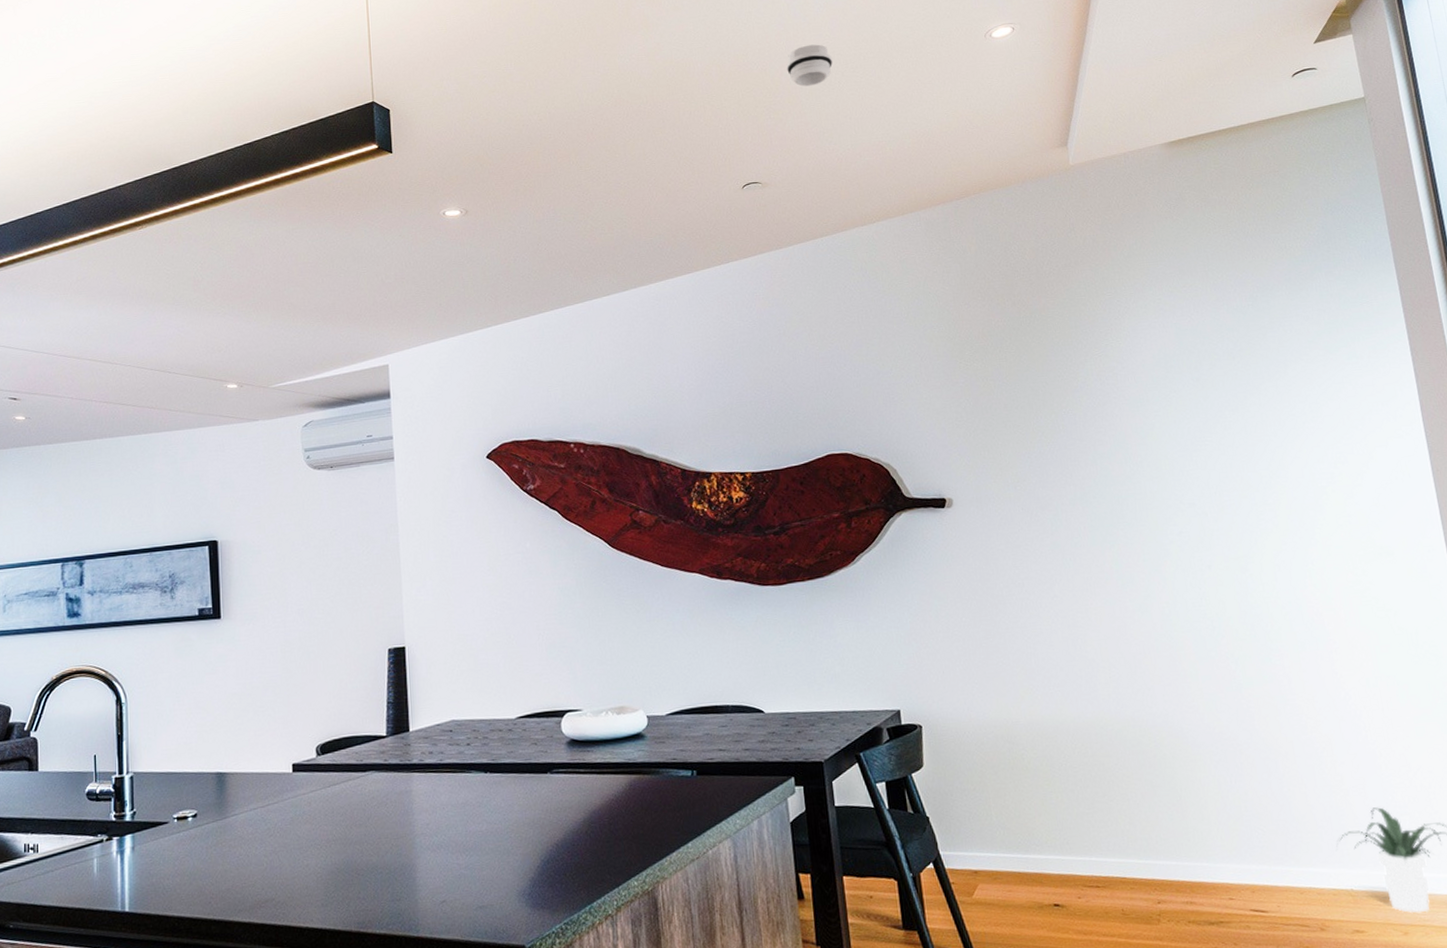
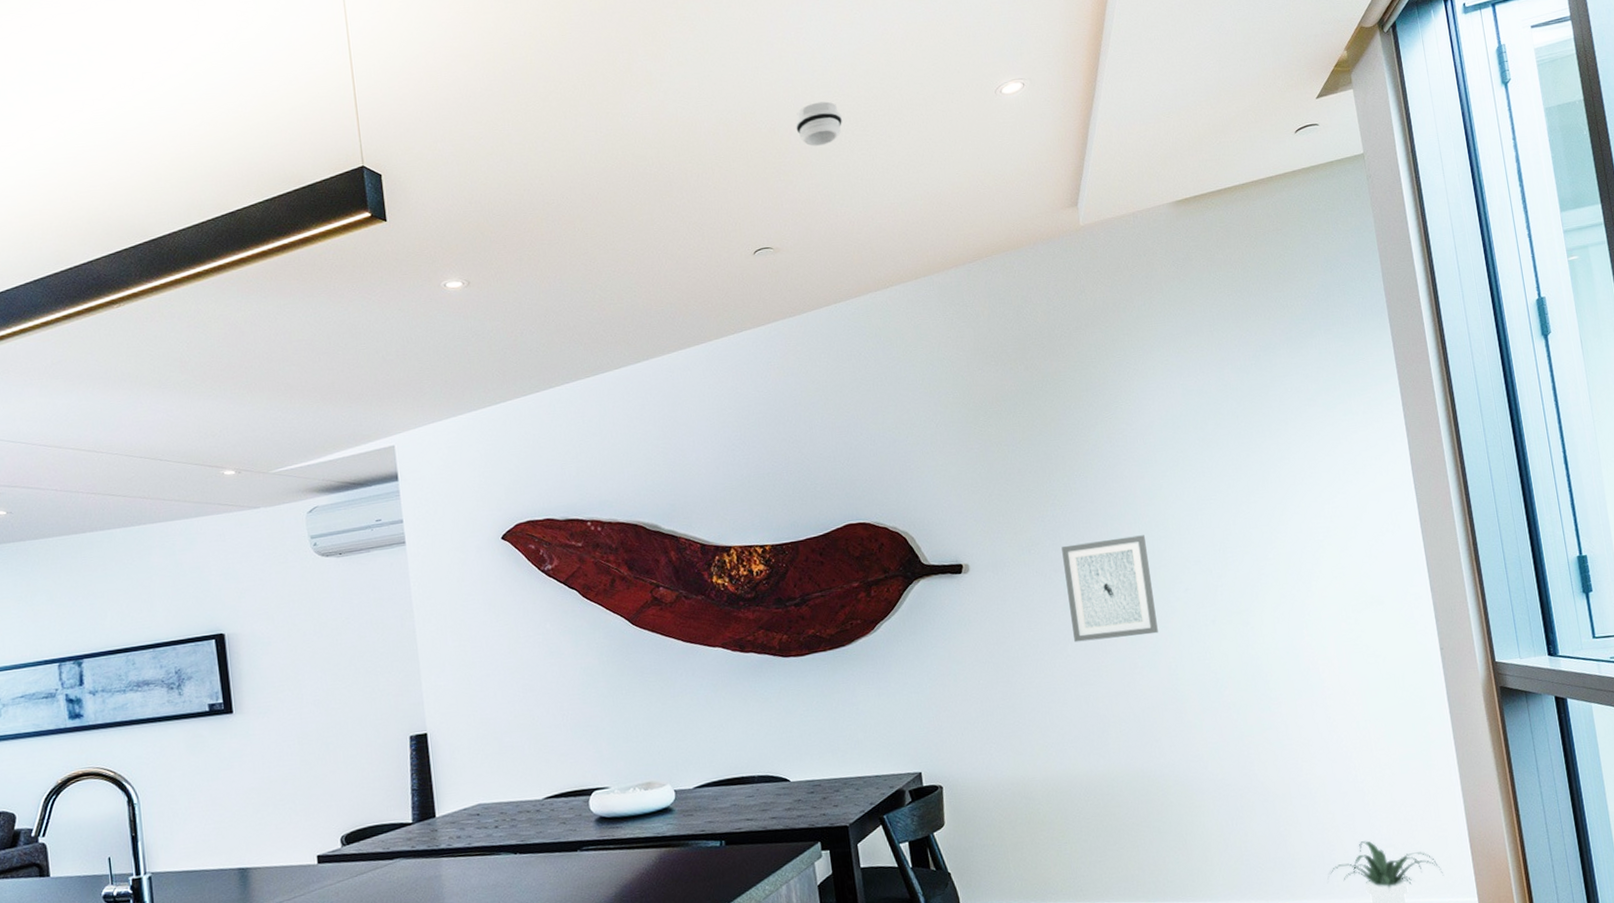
wall art: none [1049,475,1151,583] -> present [1061,535,1158,643]

